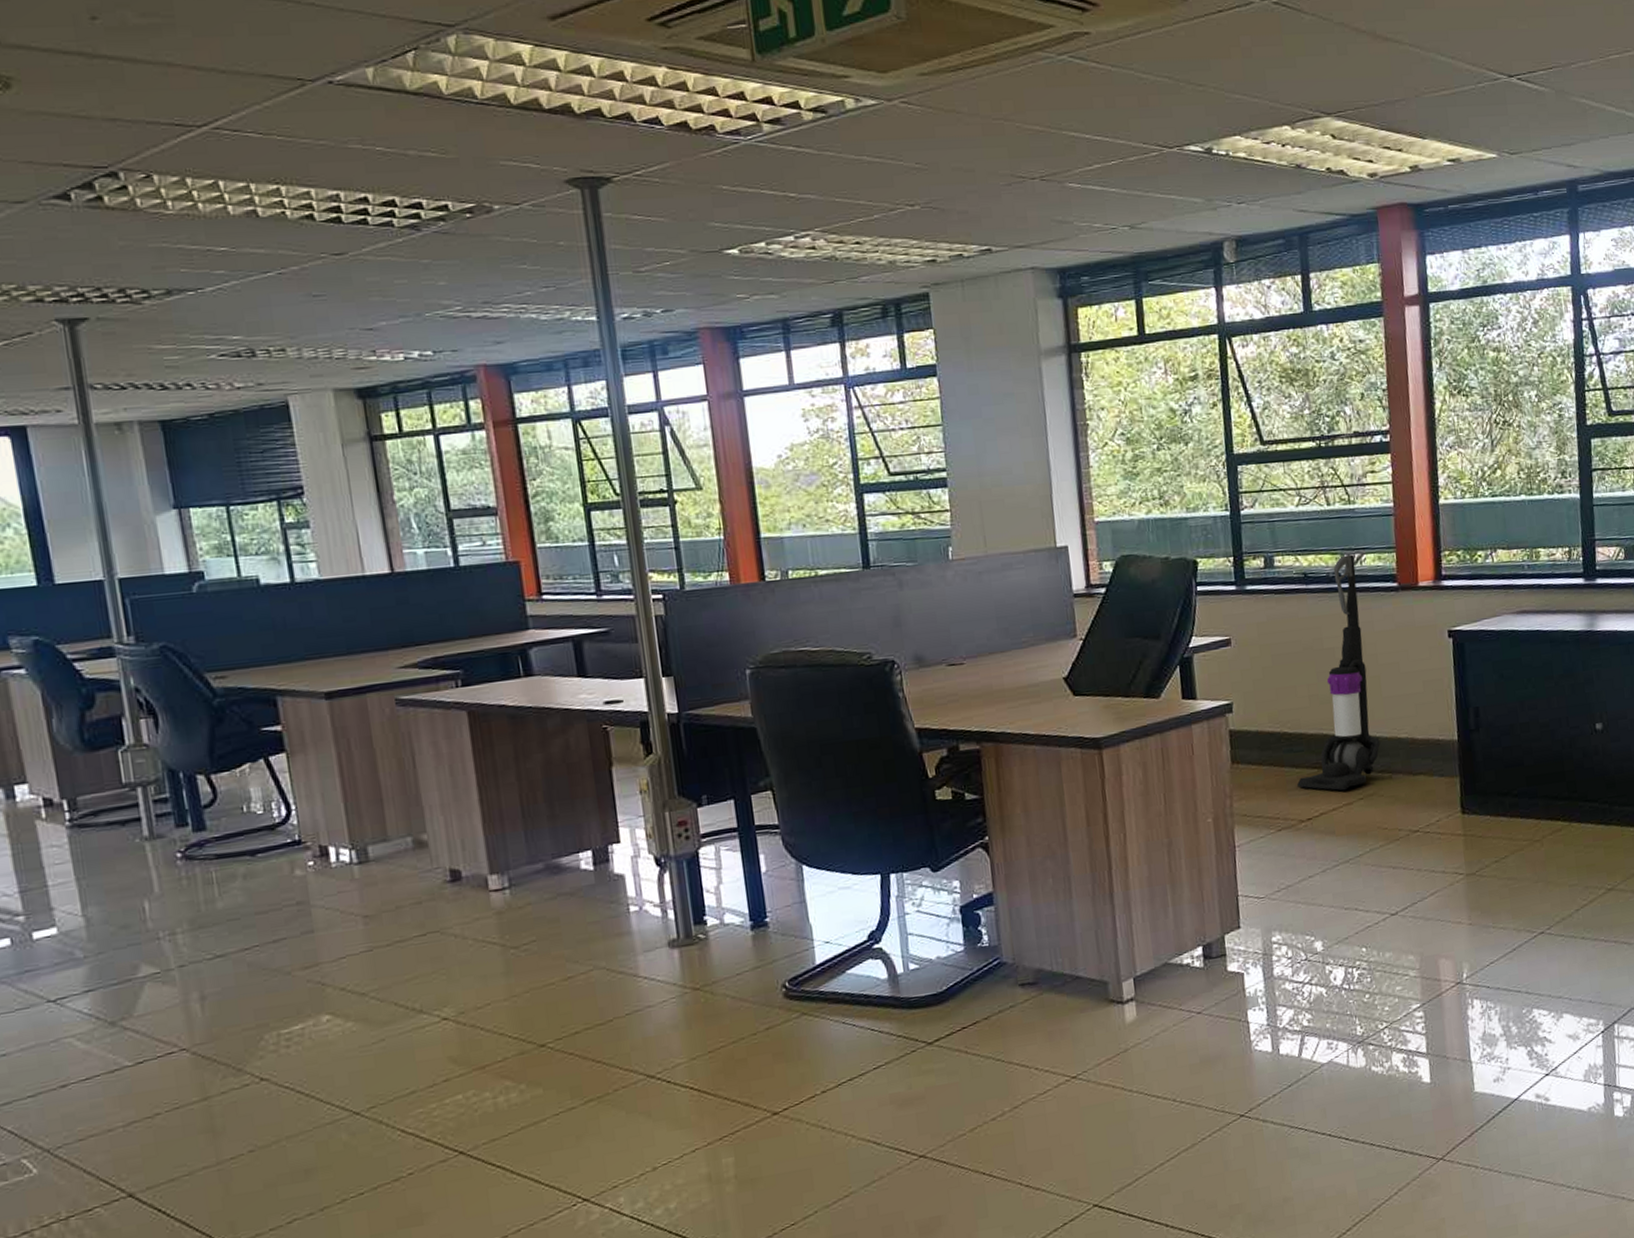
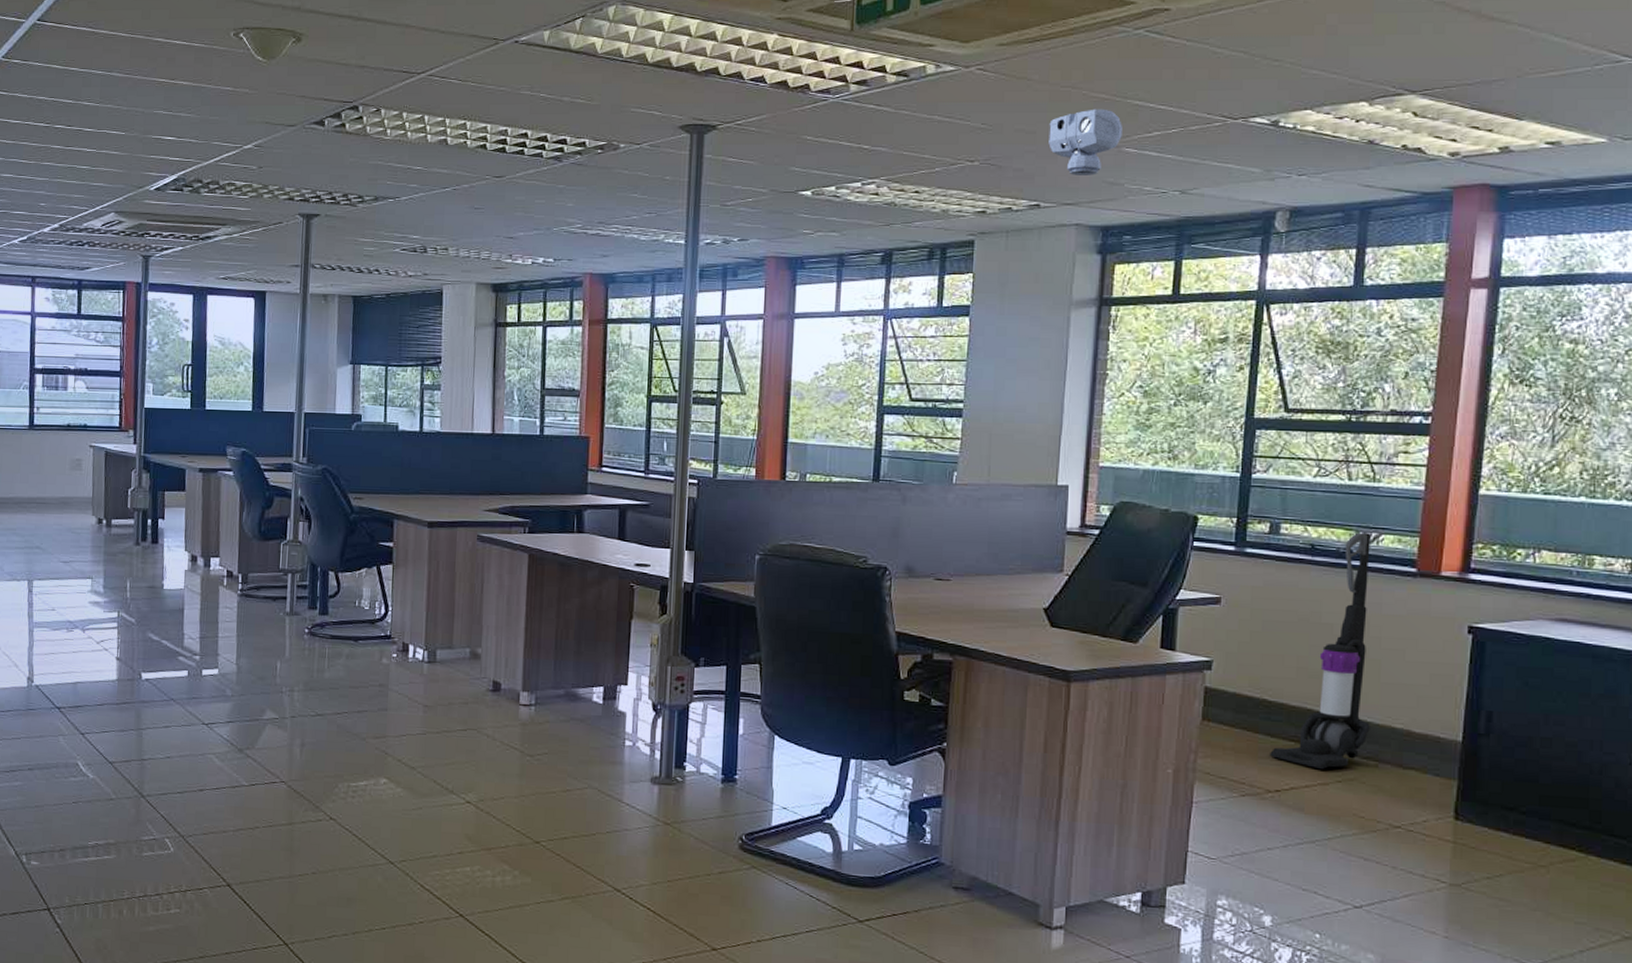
security camera: none [987,142,1063,215] -> present [1048,109,1122,175]

